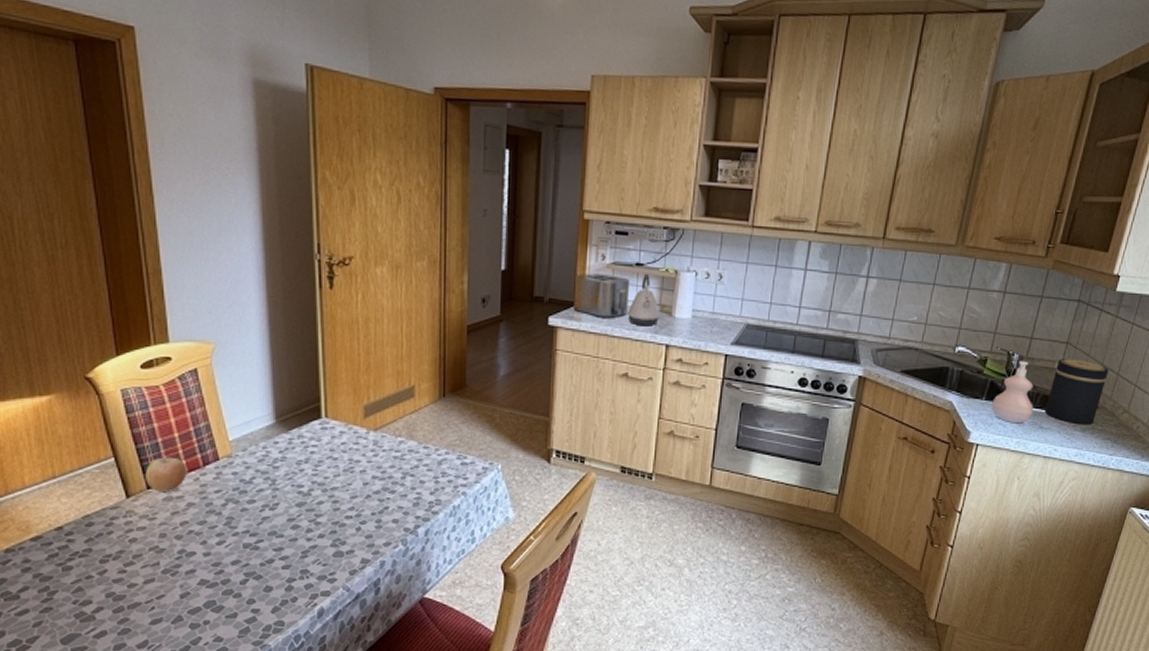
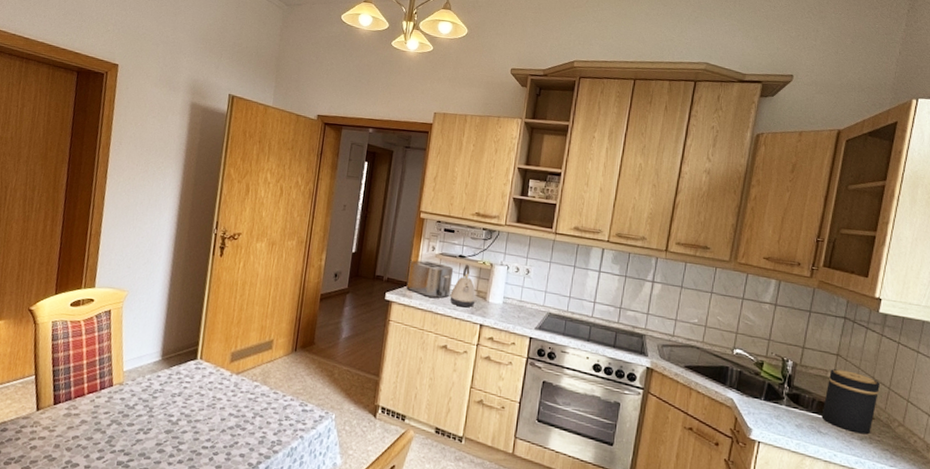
fruit: present [145,455,188,491] -> none [54,377,88,409]
soap bottle: present [991,360,1034,424] -> none [770,367,811,427]

